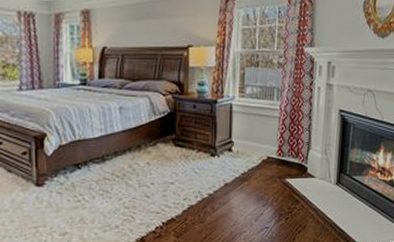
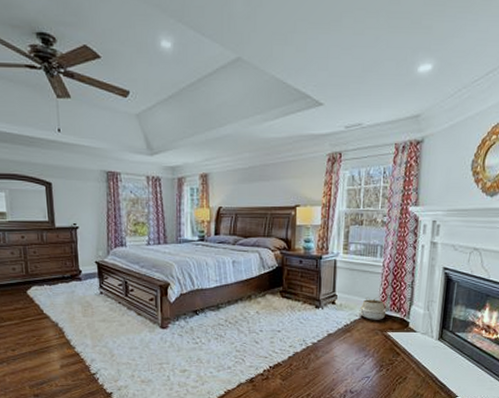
woven basket: none [258,141,285,167] -> present [360,296,387,320]

